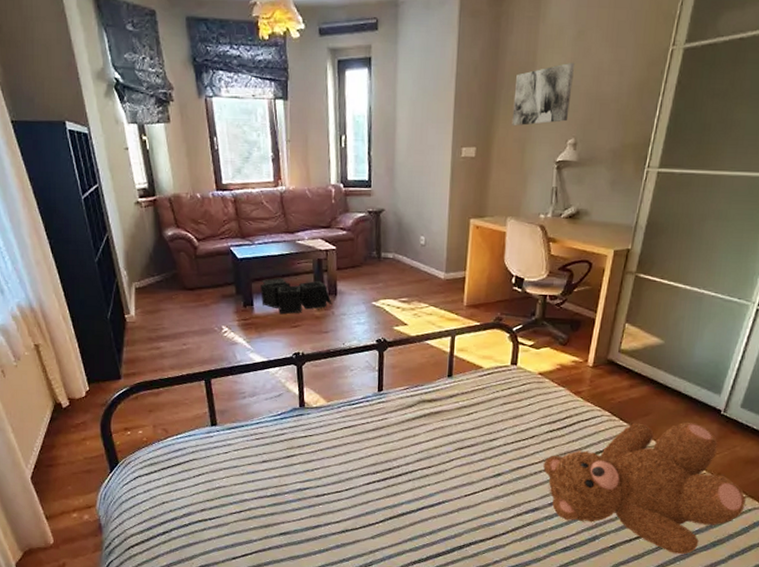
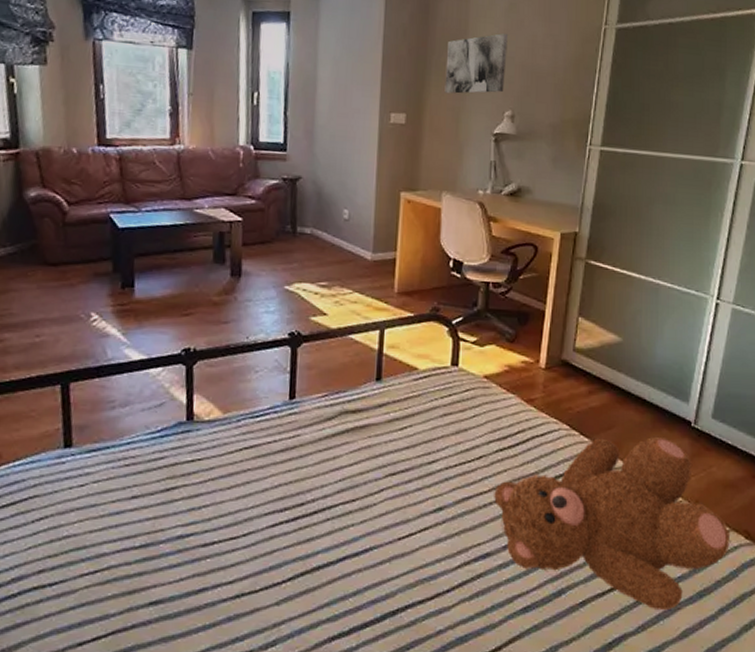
storage bin: present [260,277,332,314] -> none [144,252,235,299]

